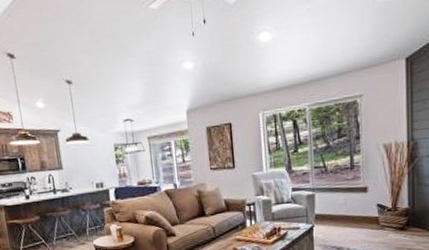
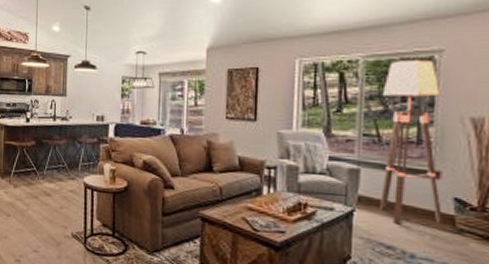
floor lamp: none [324,103,372,231] -> present [378,59,443,225]

